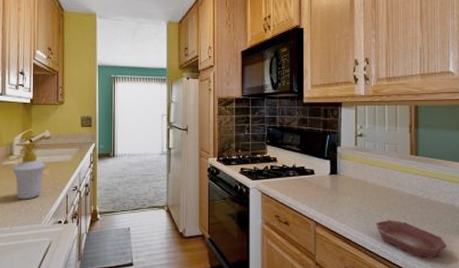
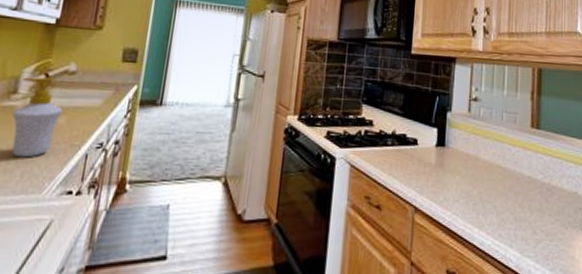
bowl: present [376,220,448,259] -> none [487,208,569,261]

